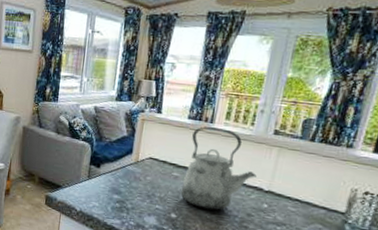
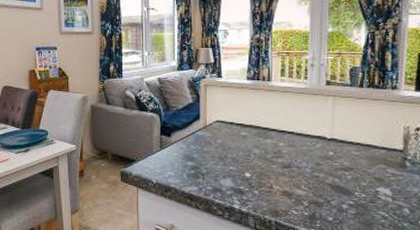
kettle: present [180,126,257,211] -> none [251,85,318,165]

